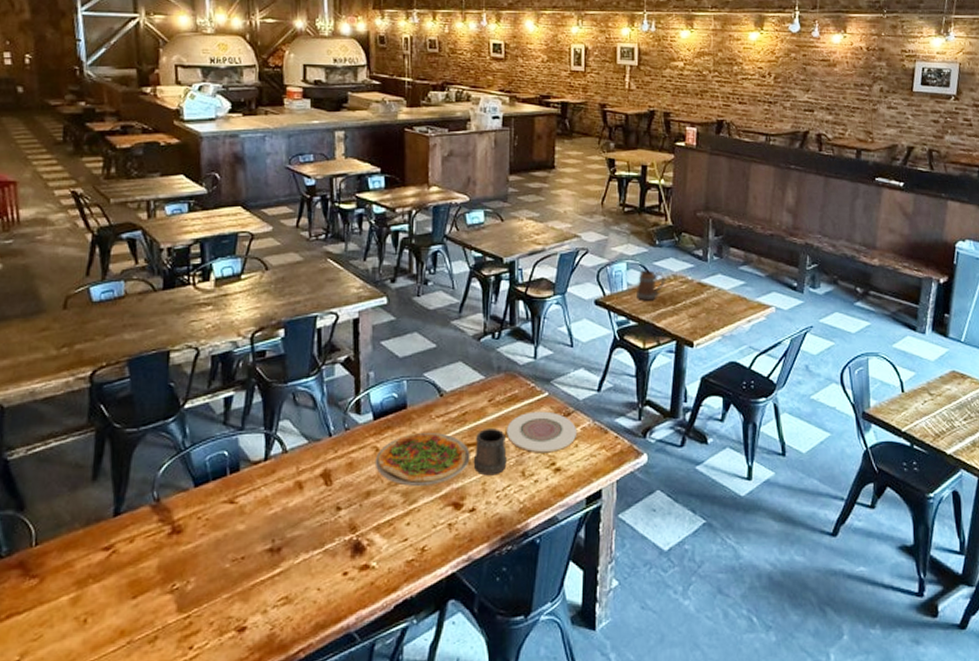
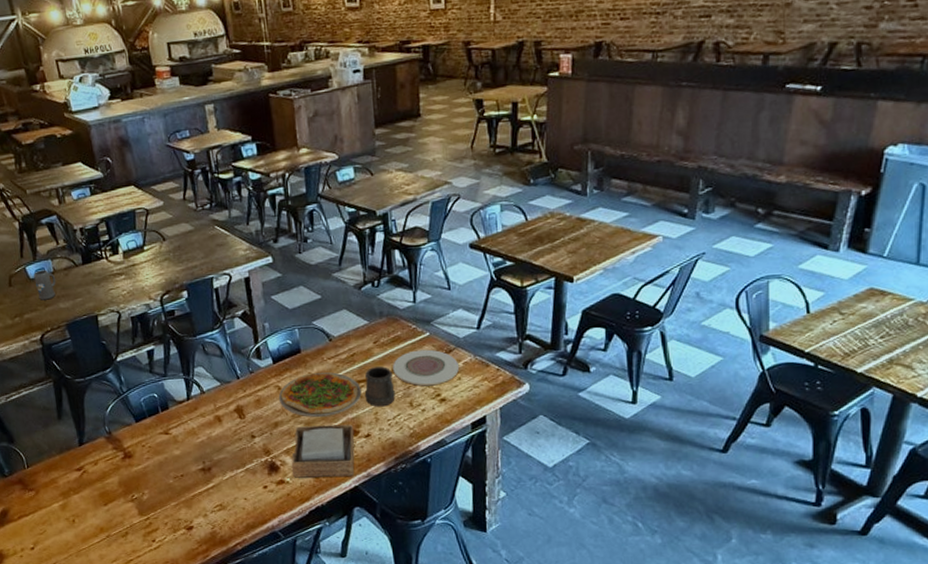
beer mug: none [97,292,126,329] -> present [33,270,56,300]
napkin holder: none [379,495,458,562] -> present [291,424,355,478]
beer mug: present [635,270,665,302] -> none [511,210,542,242]

